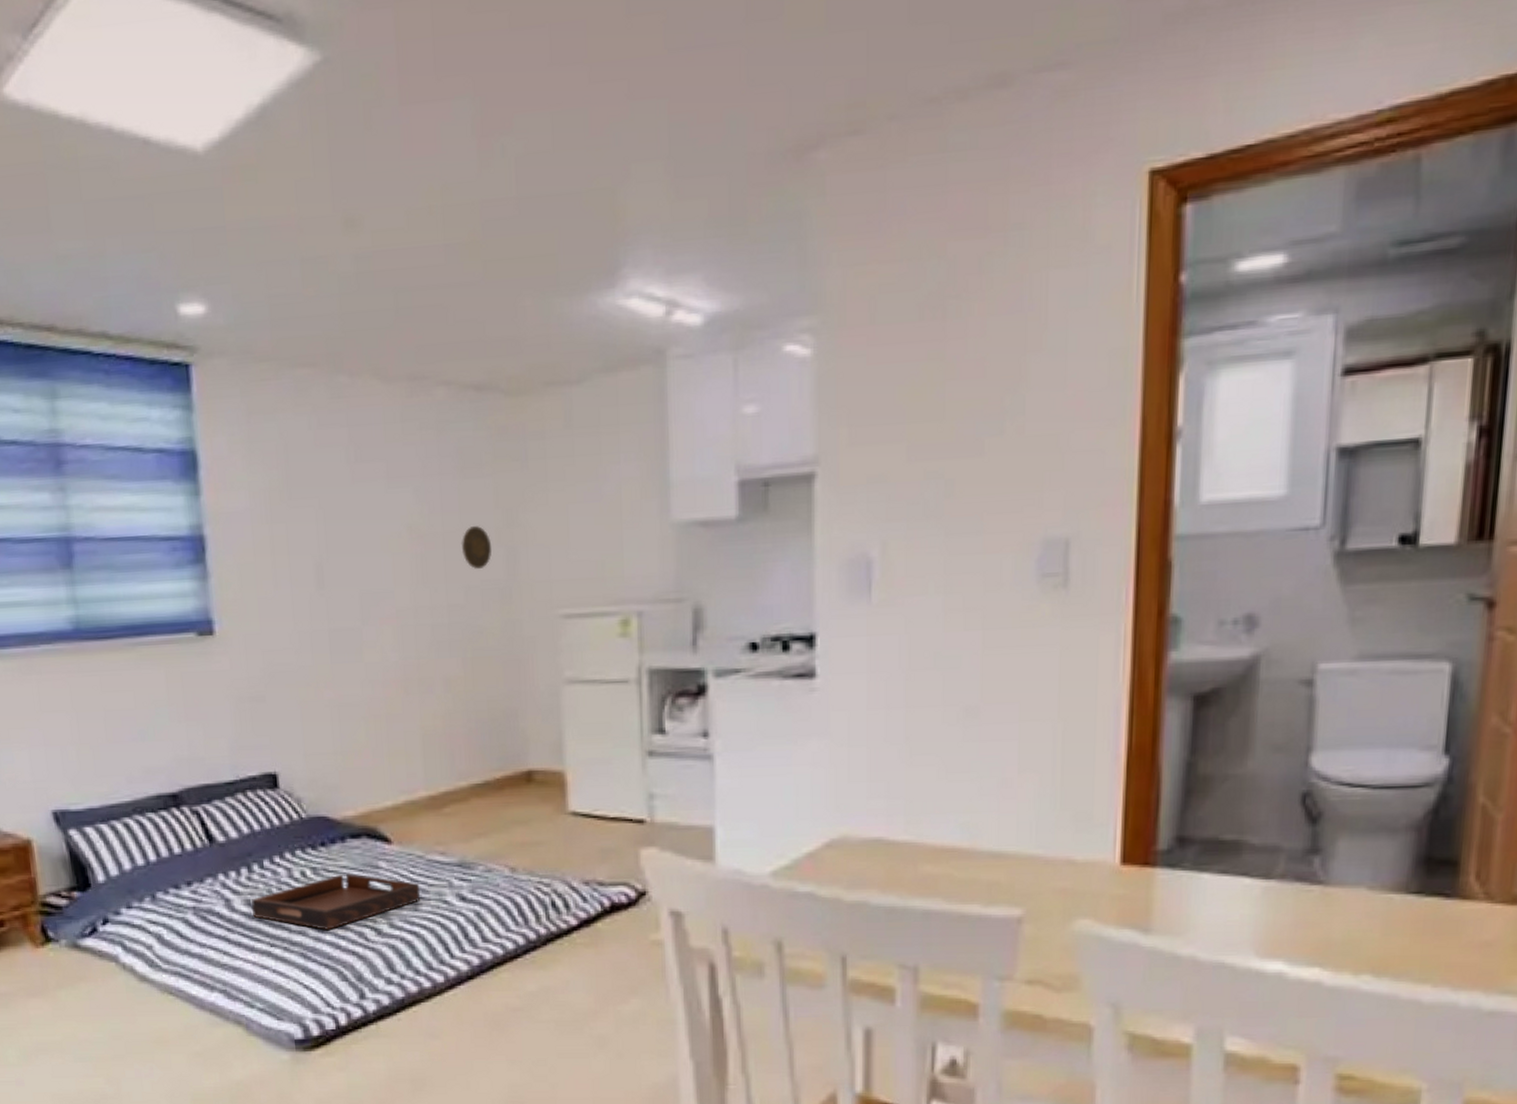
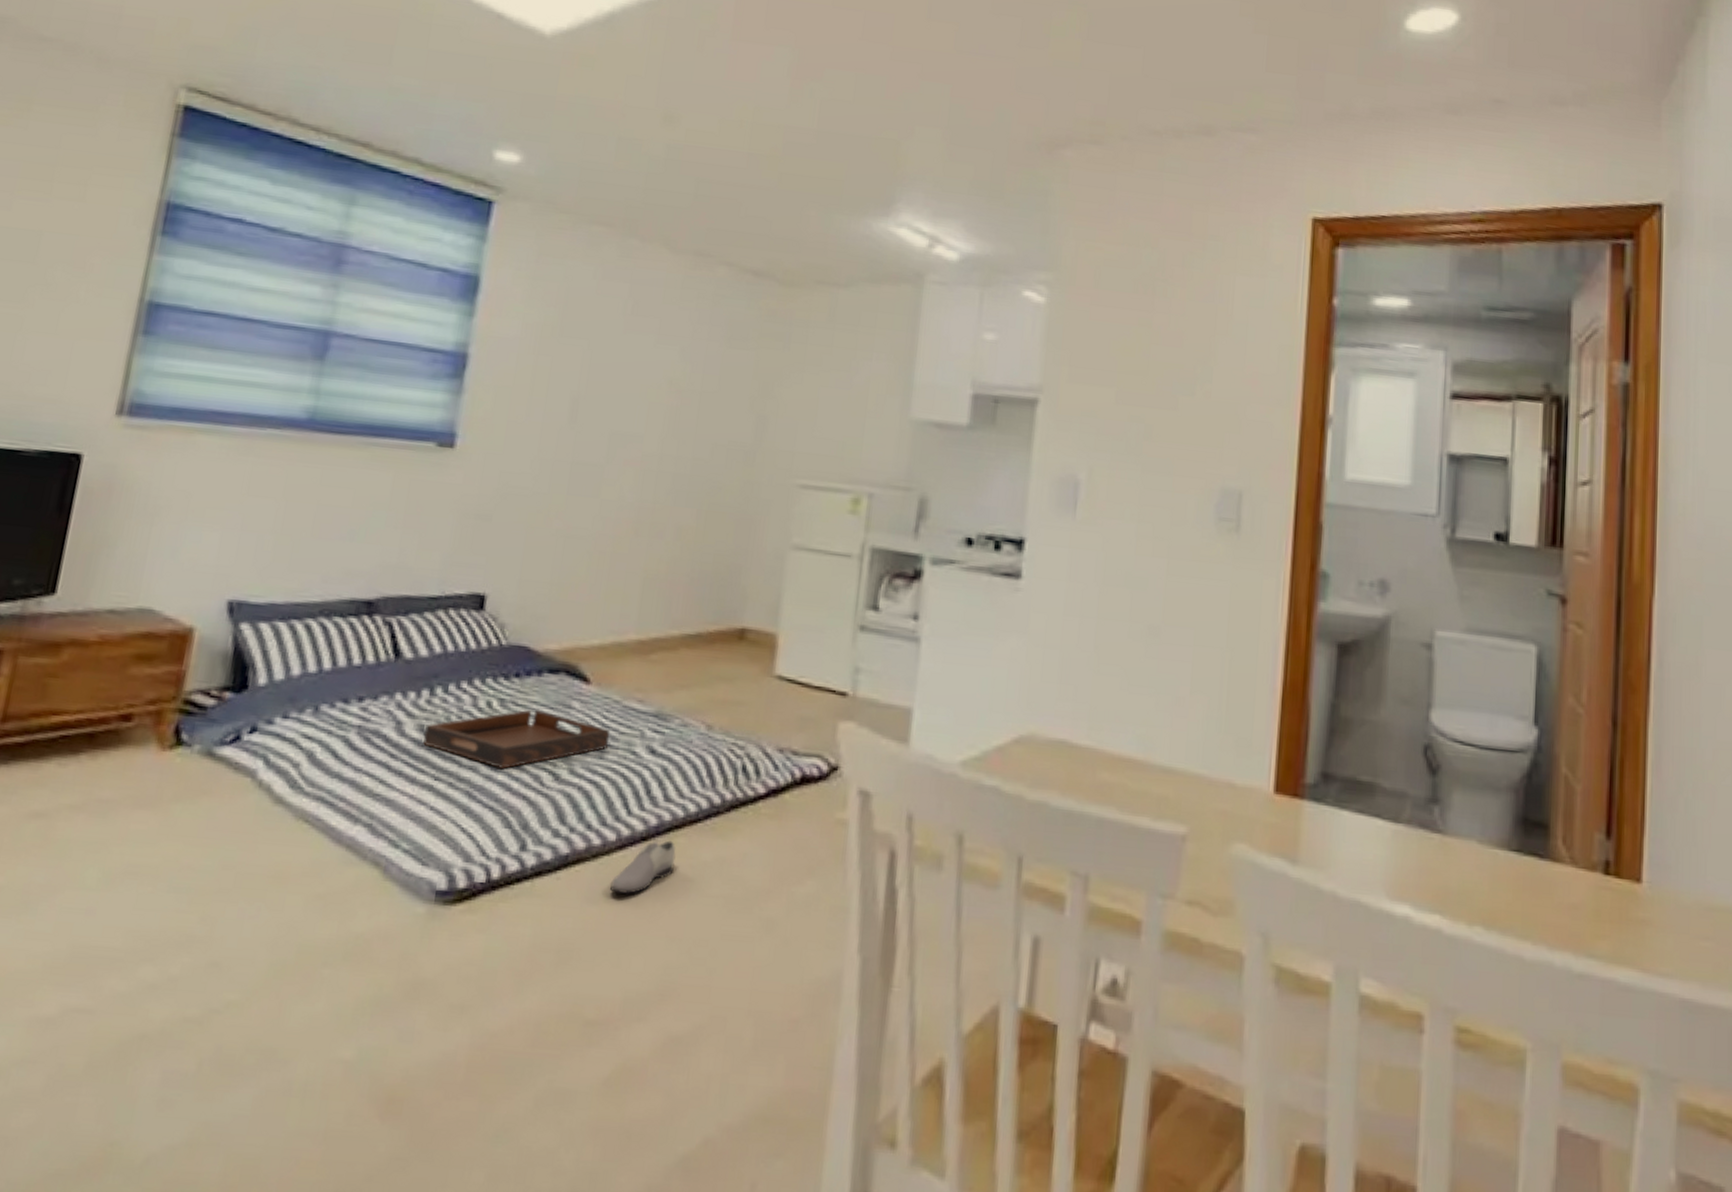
shoe: none [447,976,503,1027] -> present [610,840,676,894]
decorative plate: present [461,526,491,569] -> none [715,391,744,430]

